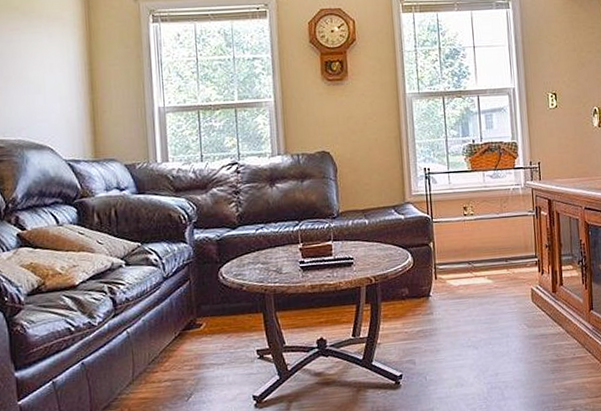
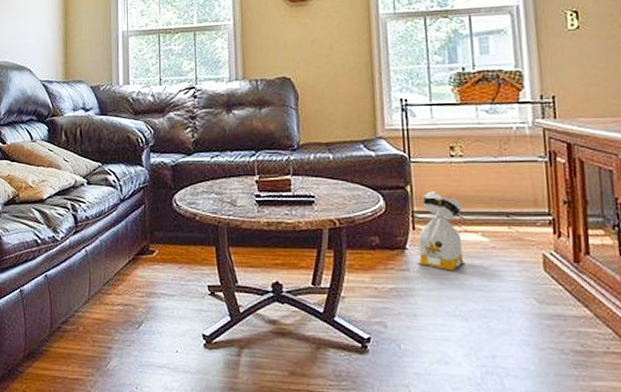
bag: none [439,245,476,310] -> present [417,191,466,271]

